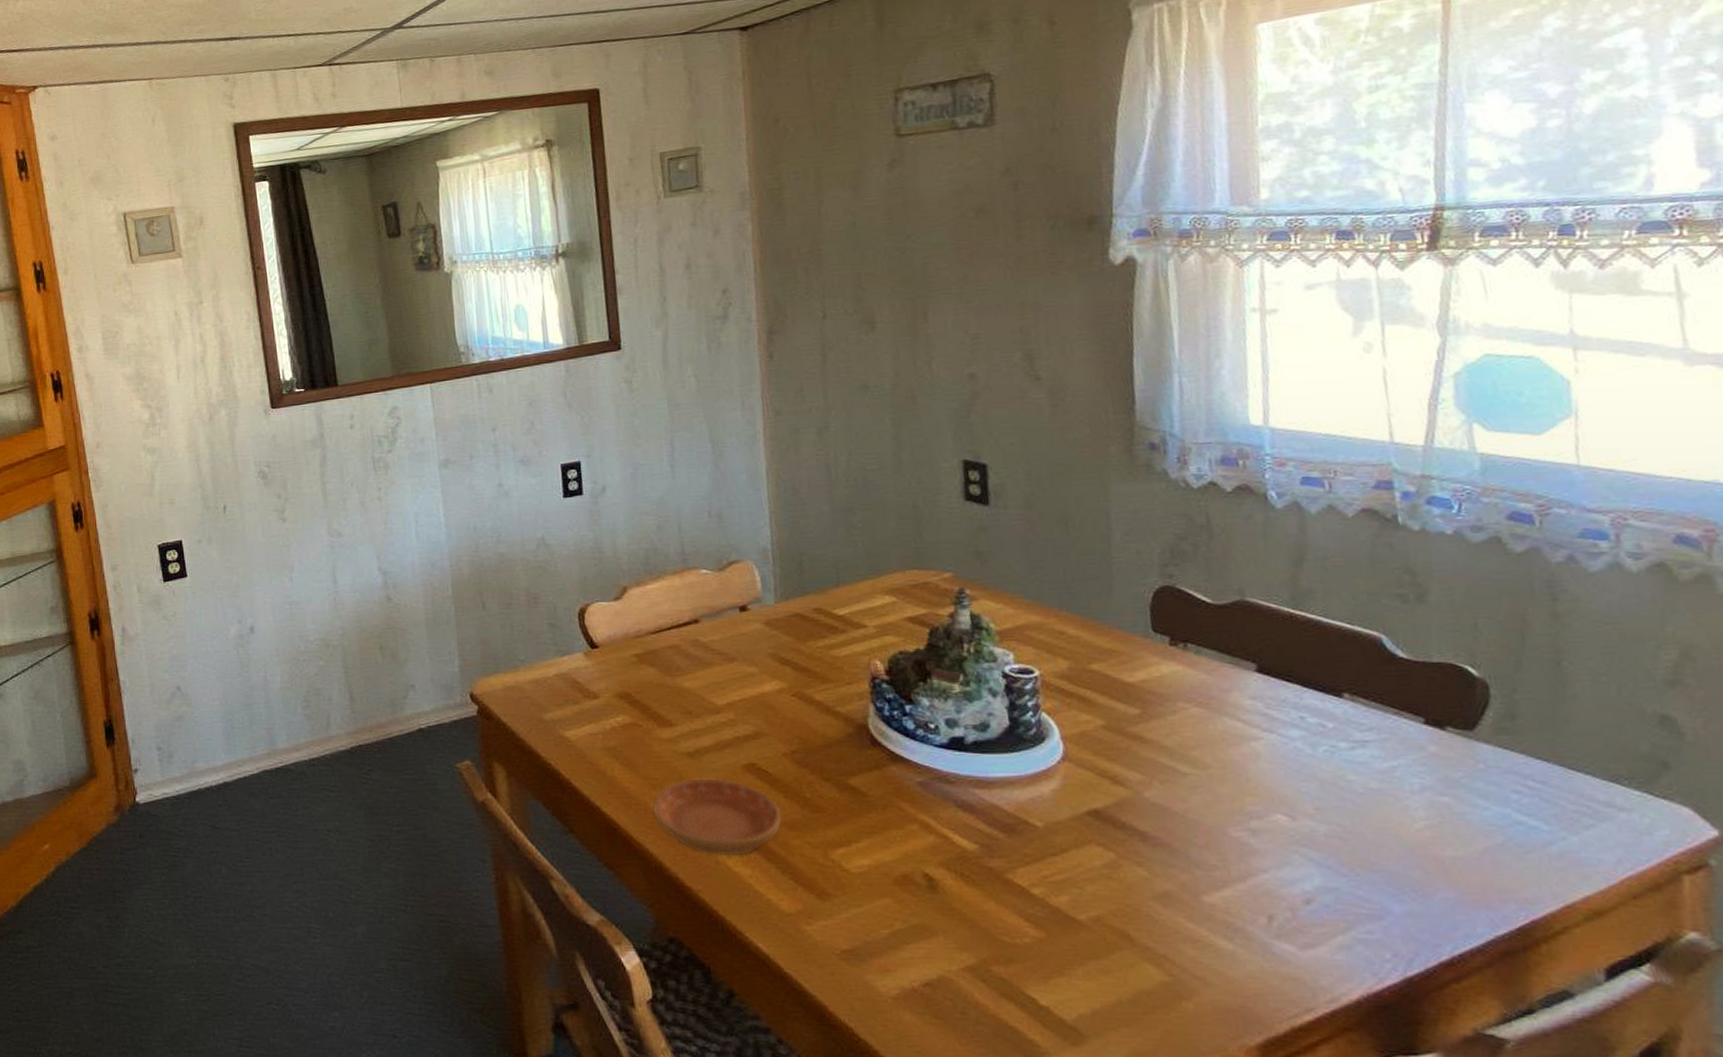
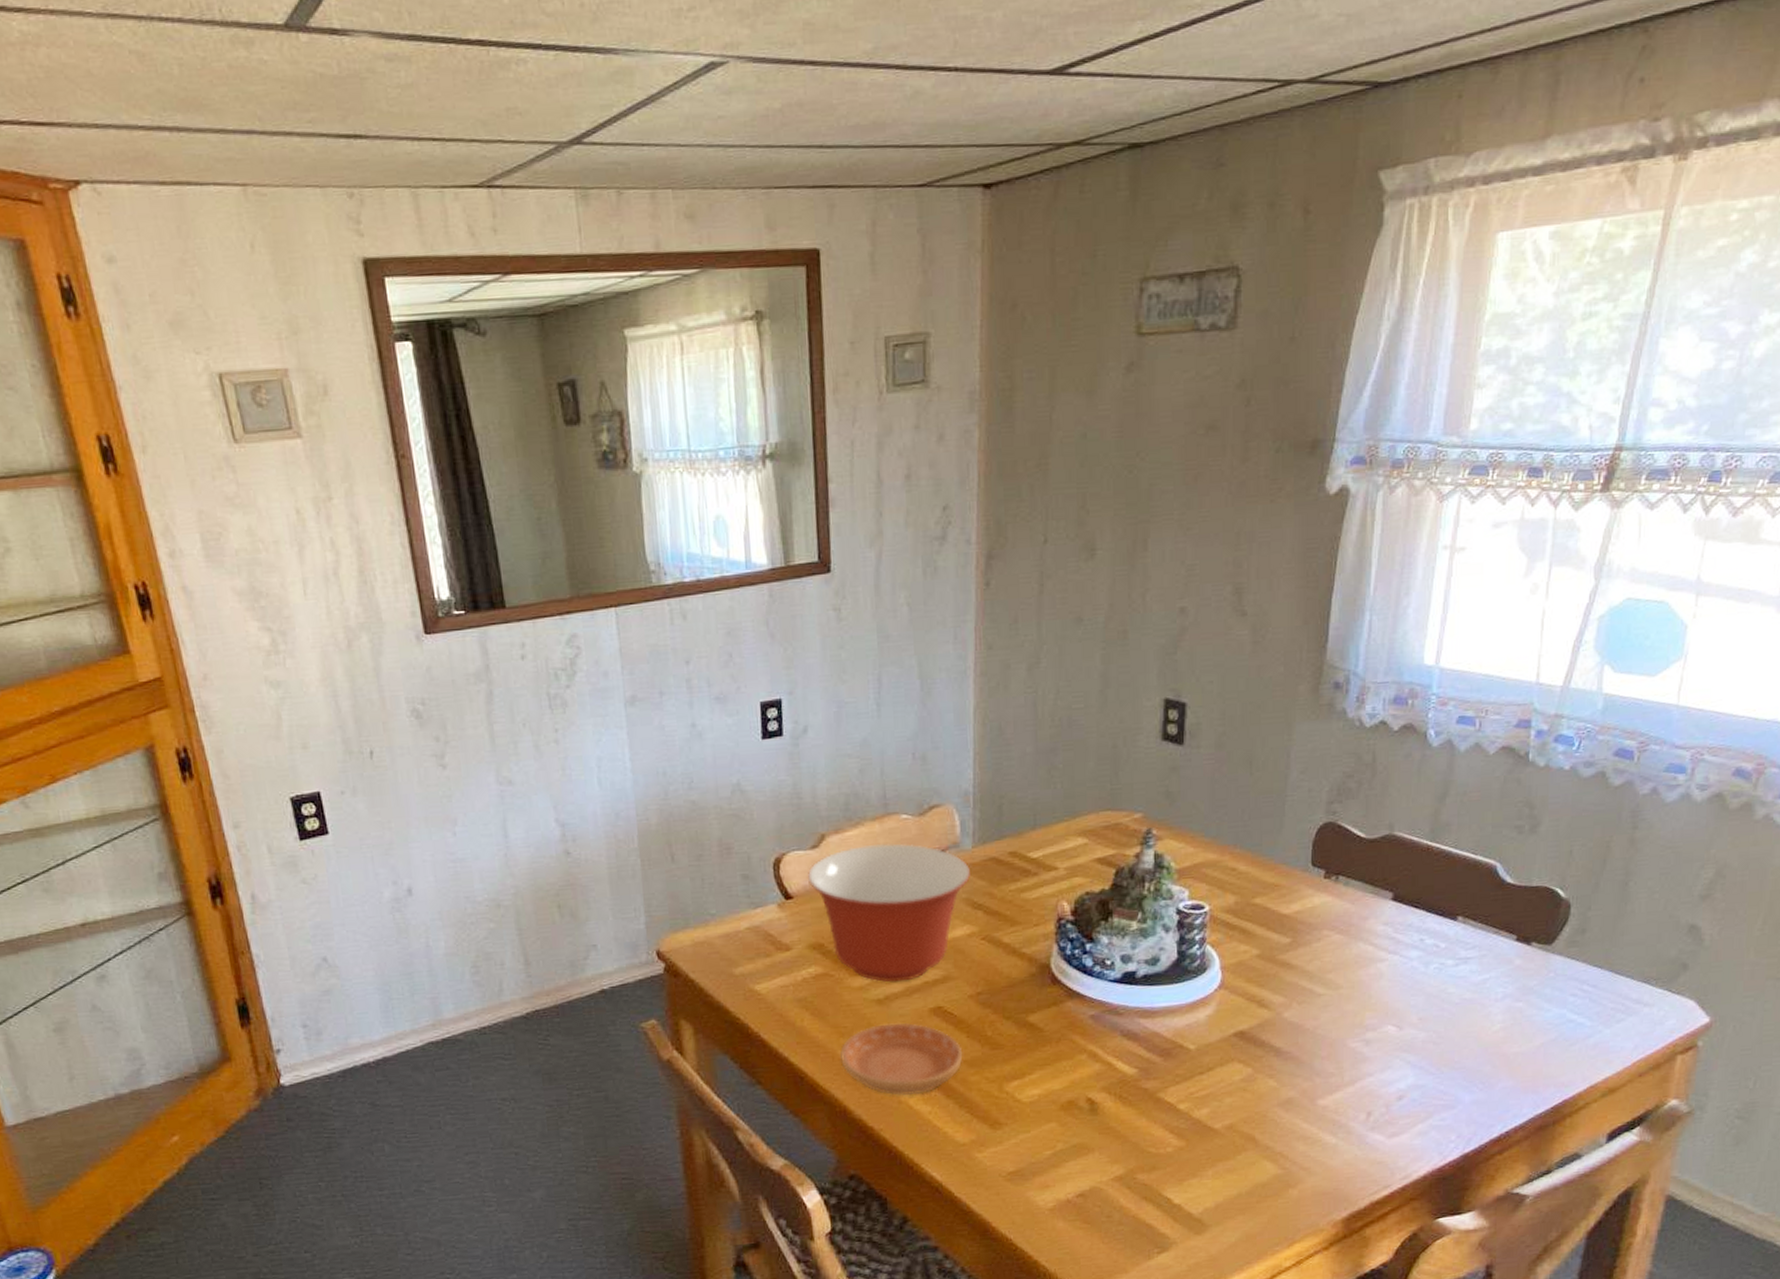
mixing bowl: none [612,597,776,736] -> present [808,844,971,983]

